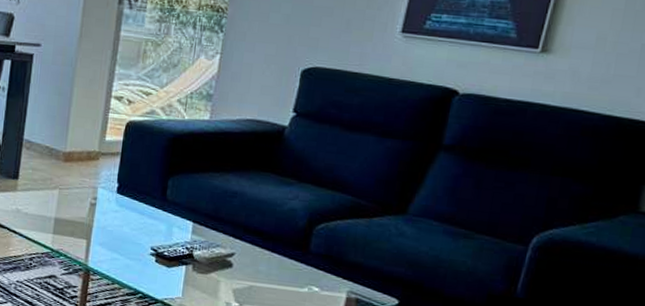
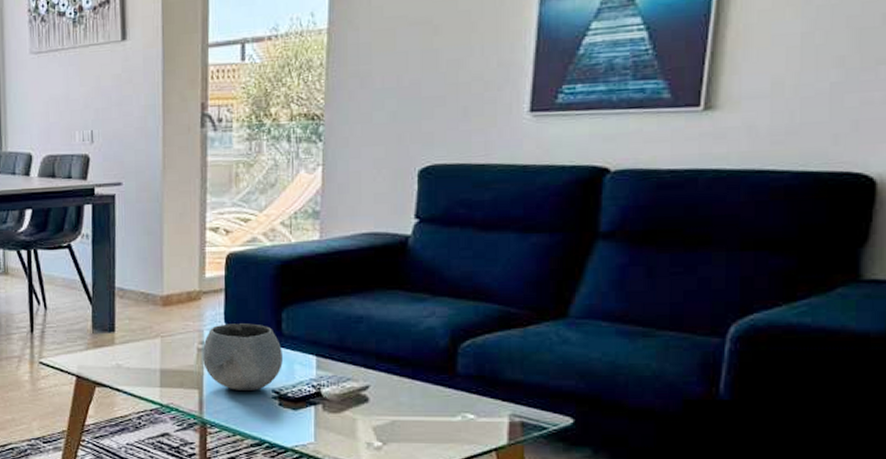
bowl: none [94,184,165,246] -> present [203,323,283,390]

